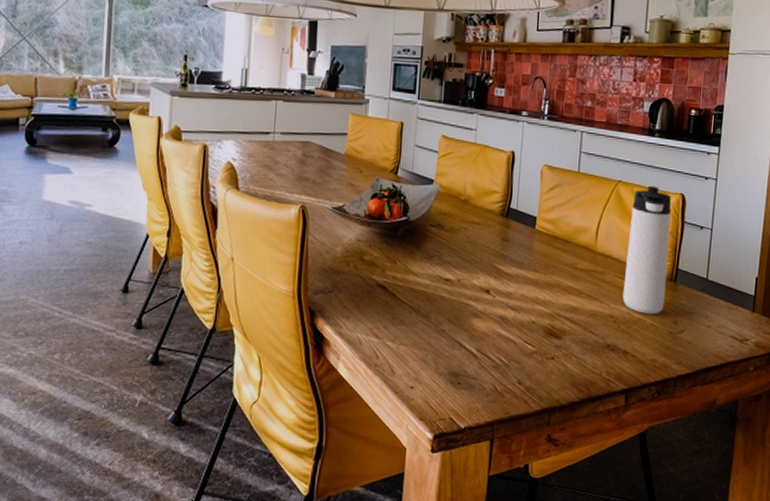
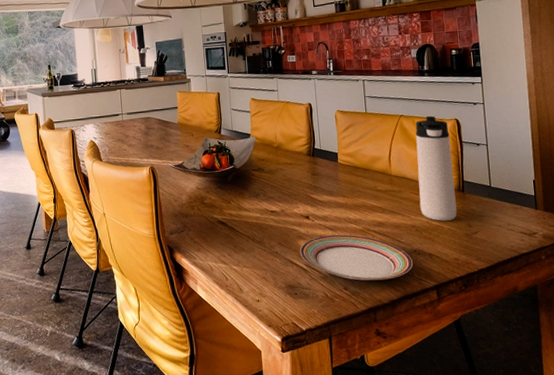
plate: none [471,316,603,377] -> present [299,234,413,281]

